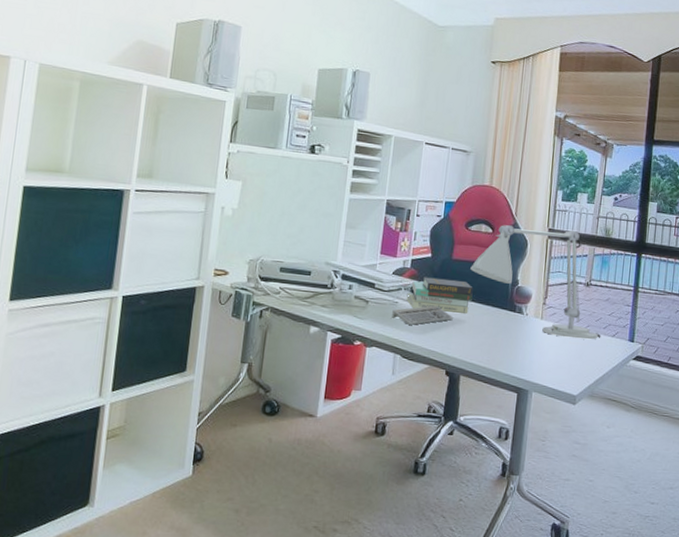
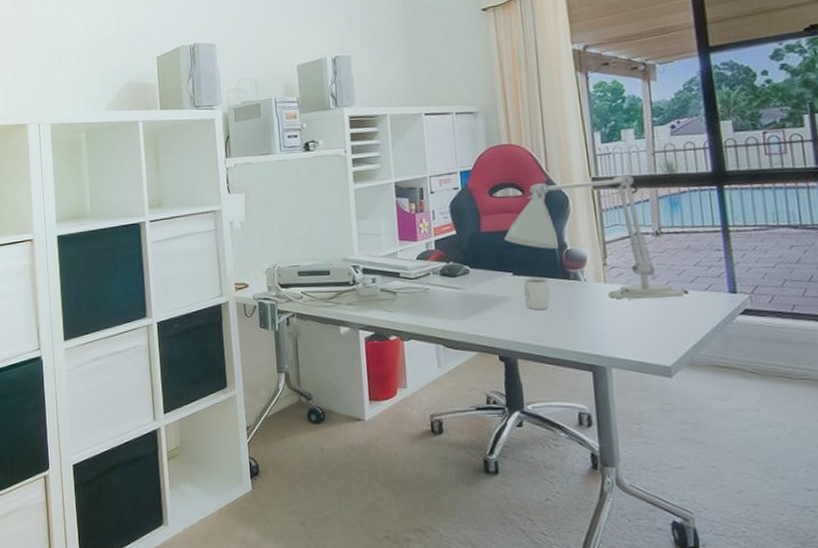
computer keyboard: present [392,305,453,325] -> none [424,286,496,311]
books: present [406,277,473,313] -> none [437,254,514,293]
mug: none [476,306,498,335] -> present [523,278,550,310]

